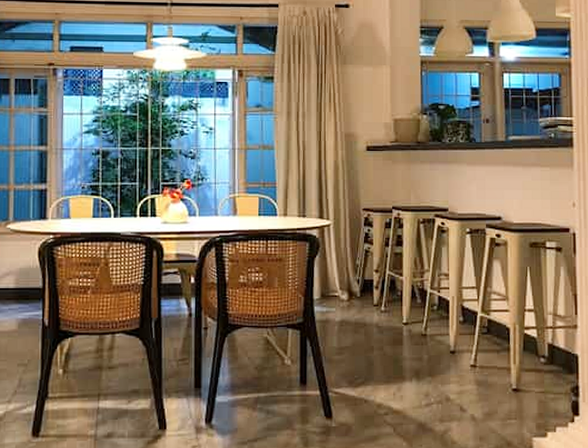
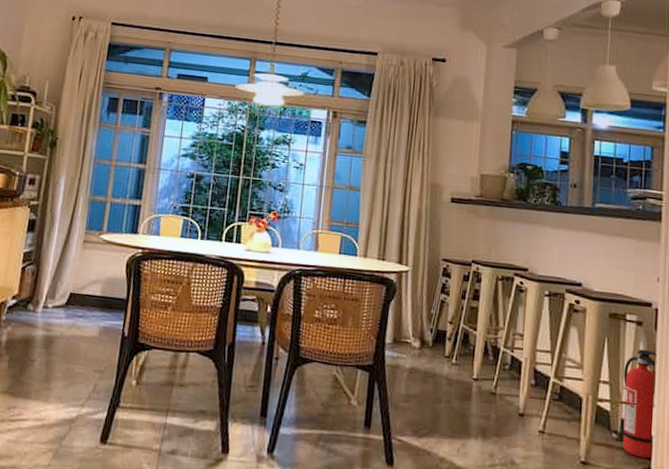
fire extinguisher: none [547,274,580,378] -> present [622,349,658,459]

